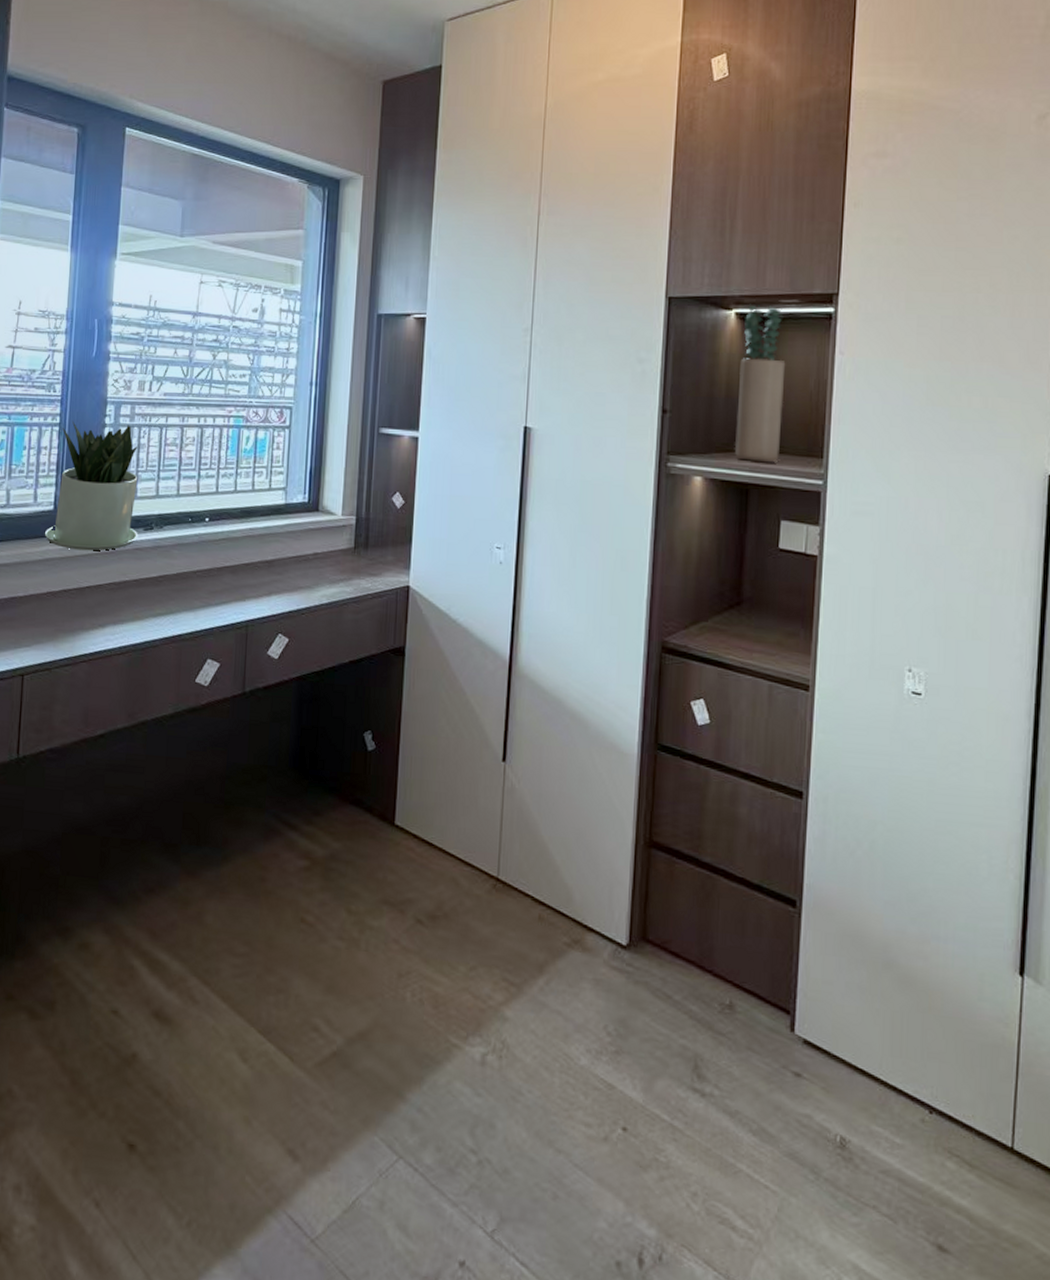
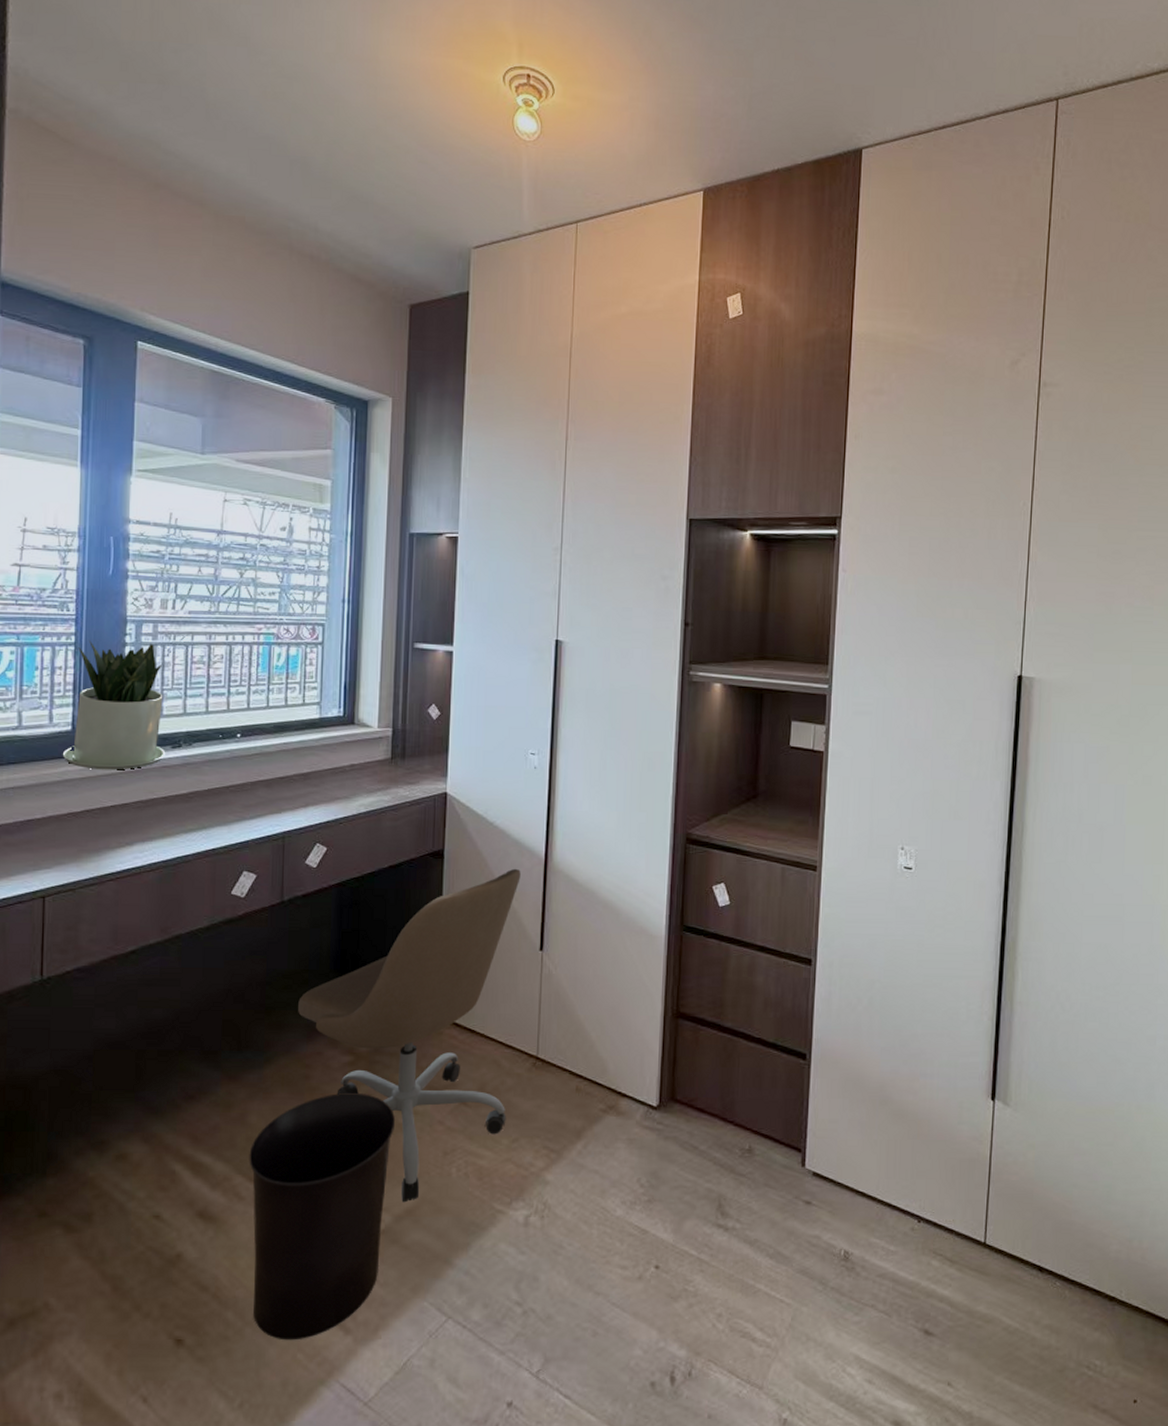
waste bin: none [204,899,350,1161] -> present [249,1092,396,1340]
office chair: none [256,670,484,1025] -> present [298,868,521,1203]
vase: present [734,303,786,462] -> none [750,525,795,669]

